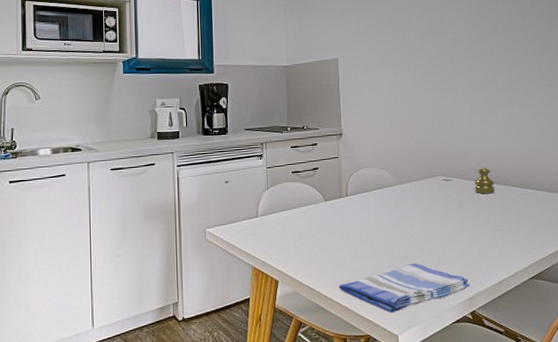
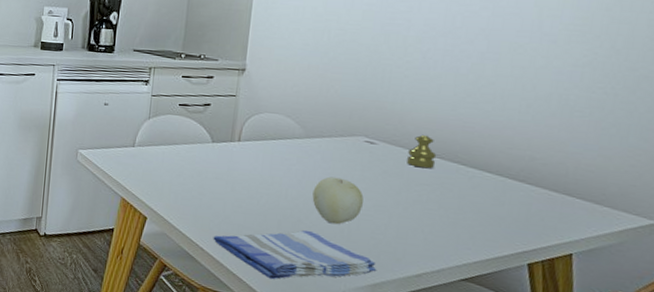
fruit: none [412,213,450,254] -> present [312,176,364,225]

